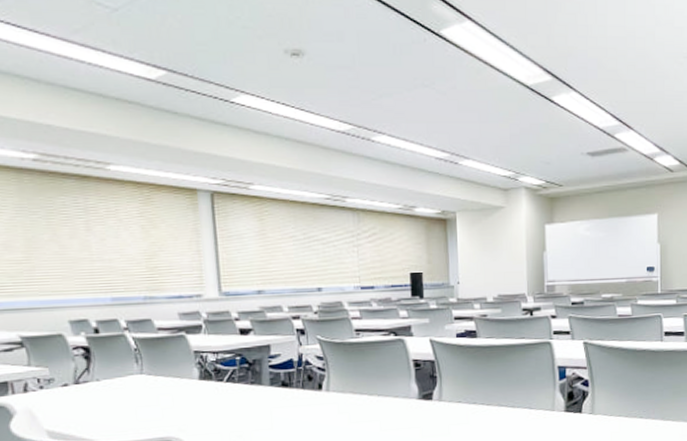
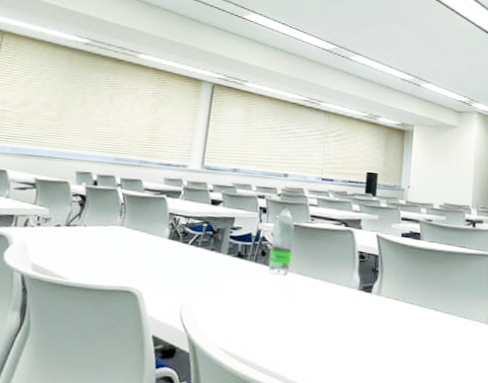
bottle: none [315,323,342,399] -> present [268,205,295,276]

